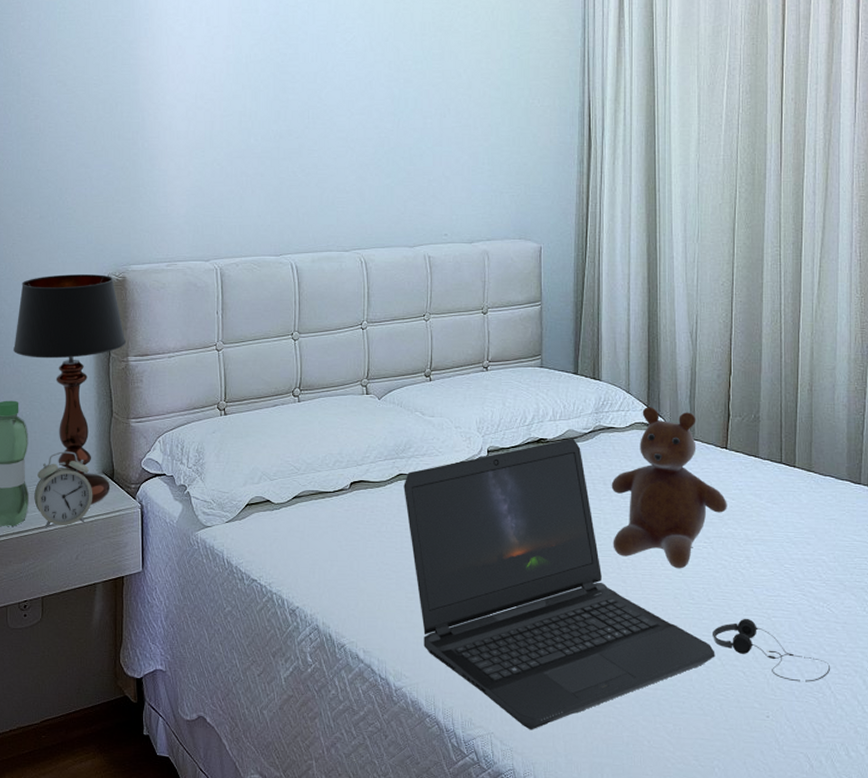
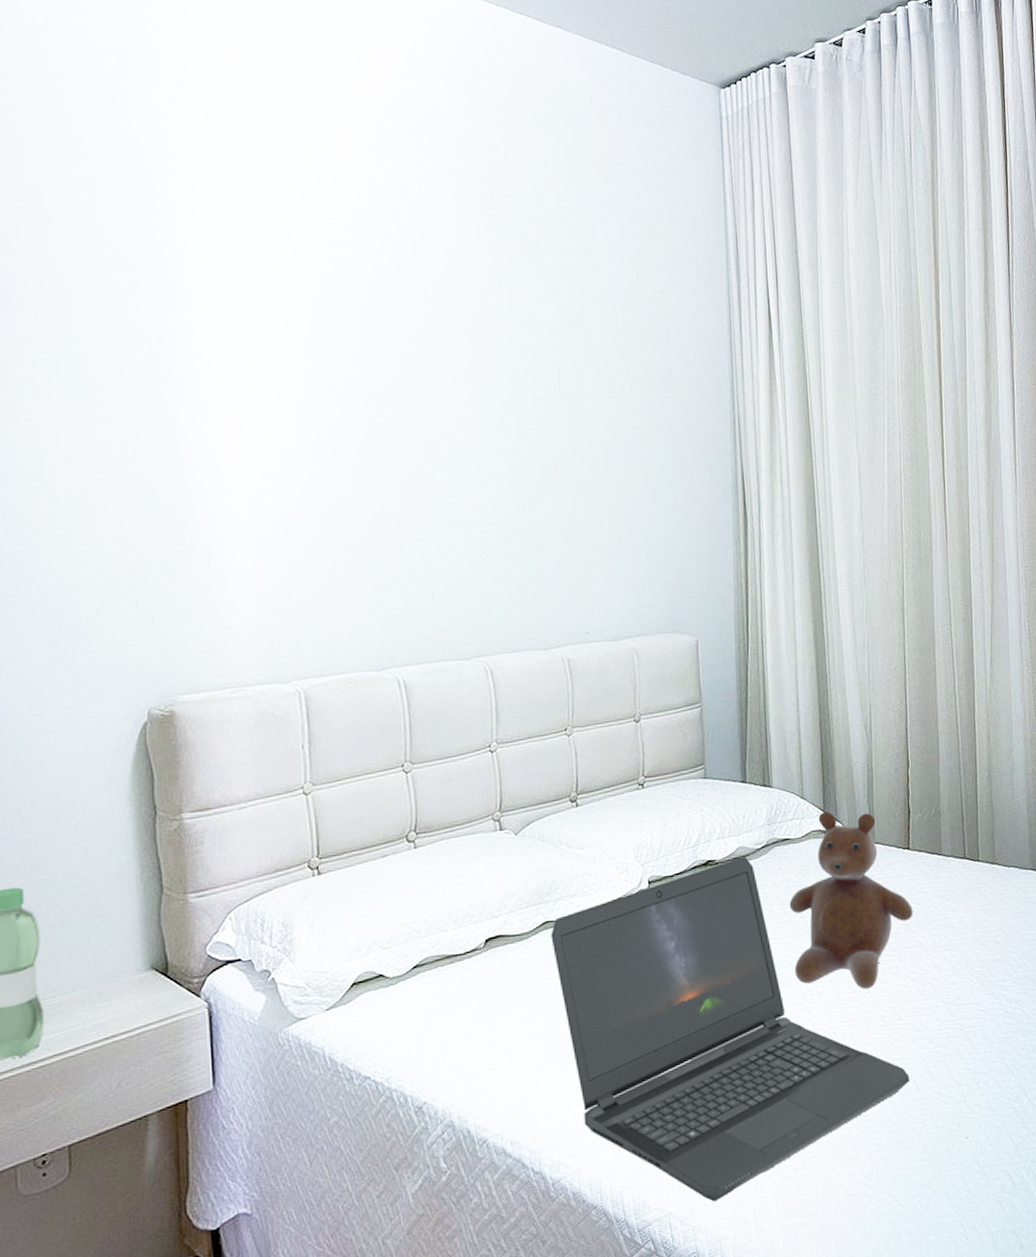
table lamp: present [12,274,126,506] -> none [11,710,179,1014]
alarm clock: present [34,451,93,528] -> none [51,945,139,1053]
headphones: present [713,618,830,682] -> none [906,1033,1026,1095]

